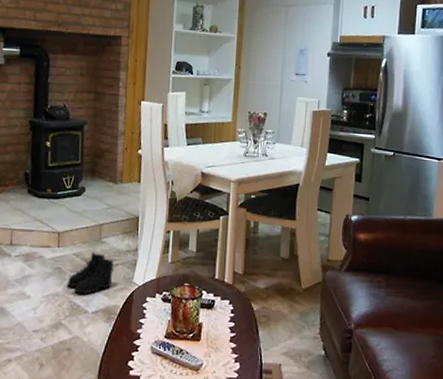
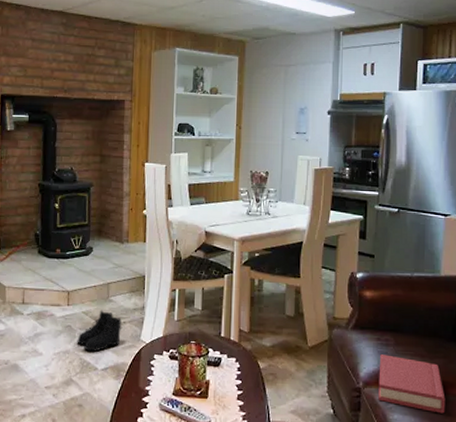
hardback book: none [369,296,434,354] -> present [378,354,446,414]

